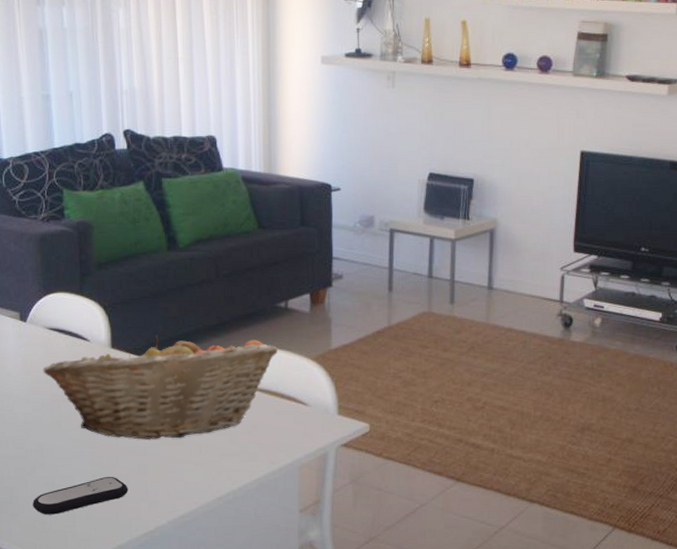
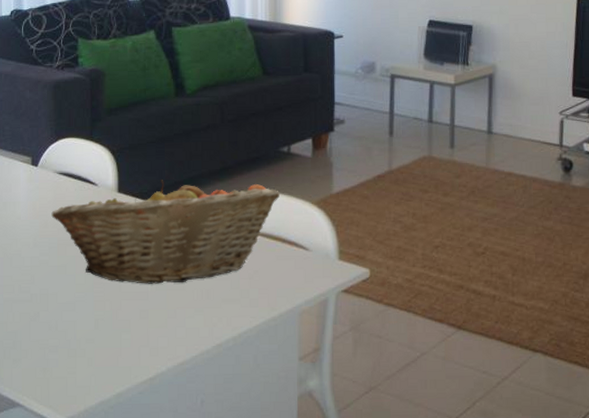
remote control: present [33,477,128,515] -> none [35,322,130,361]

